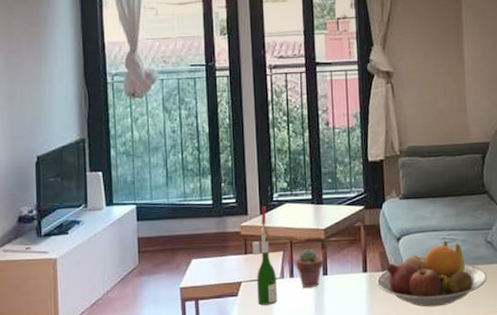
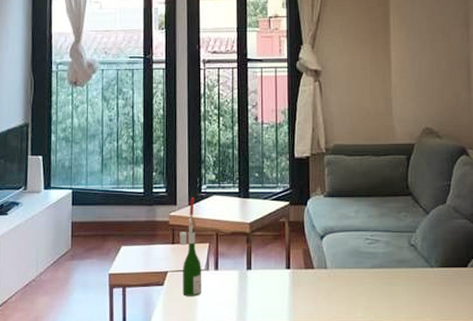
potted succulent: present [296,248,324,289] -> none [221,241,248,282]
fruit bowl: present [376,240,487,307] -> none [299,241,410,309]

